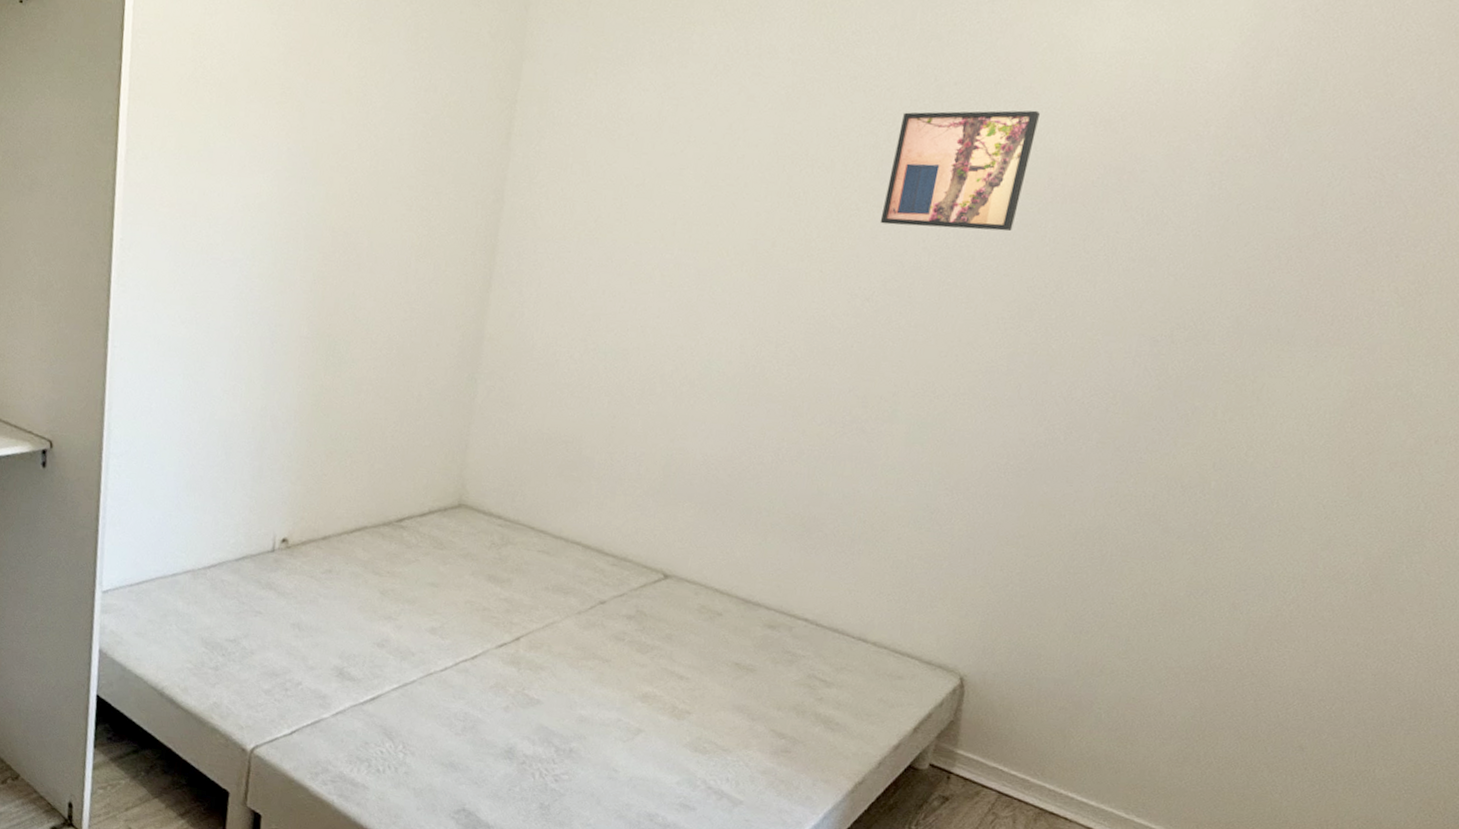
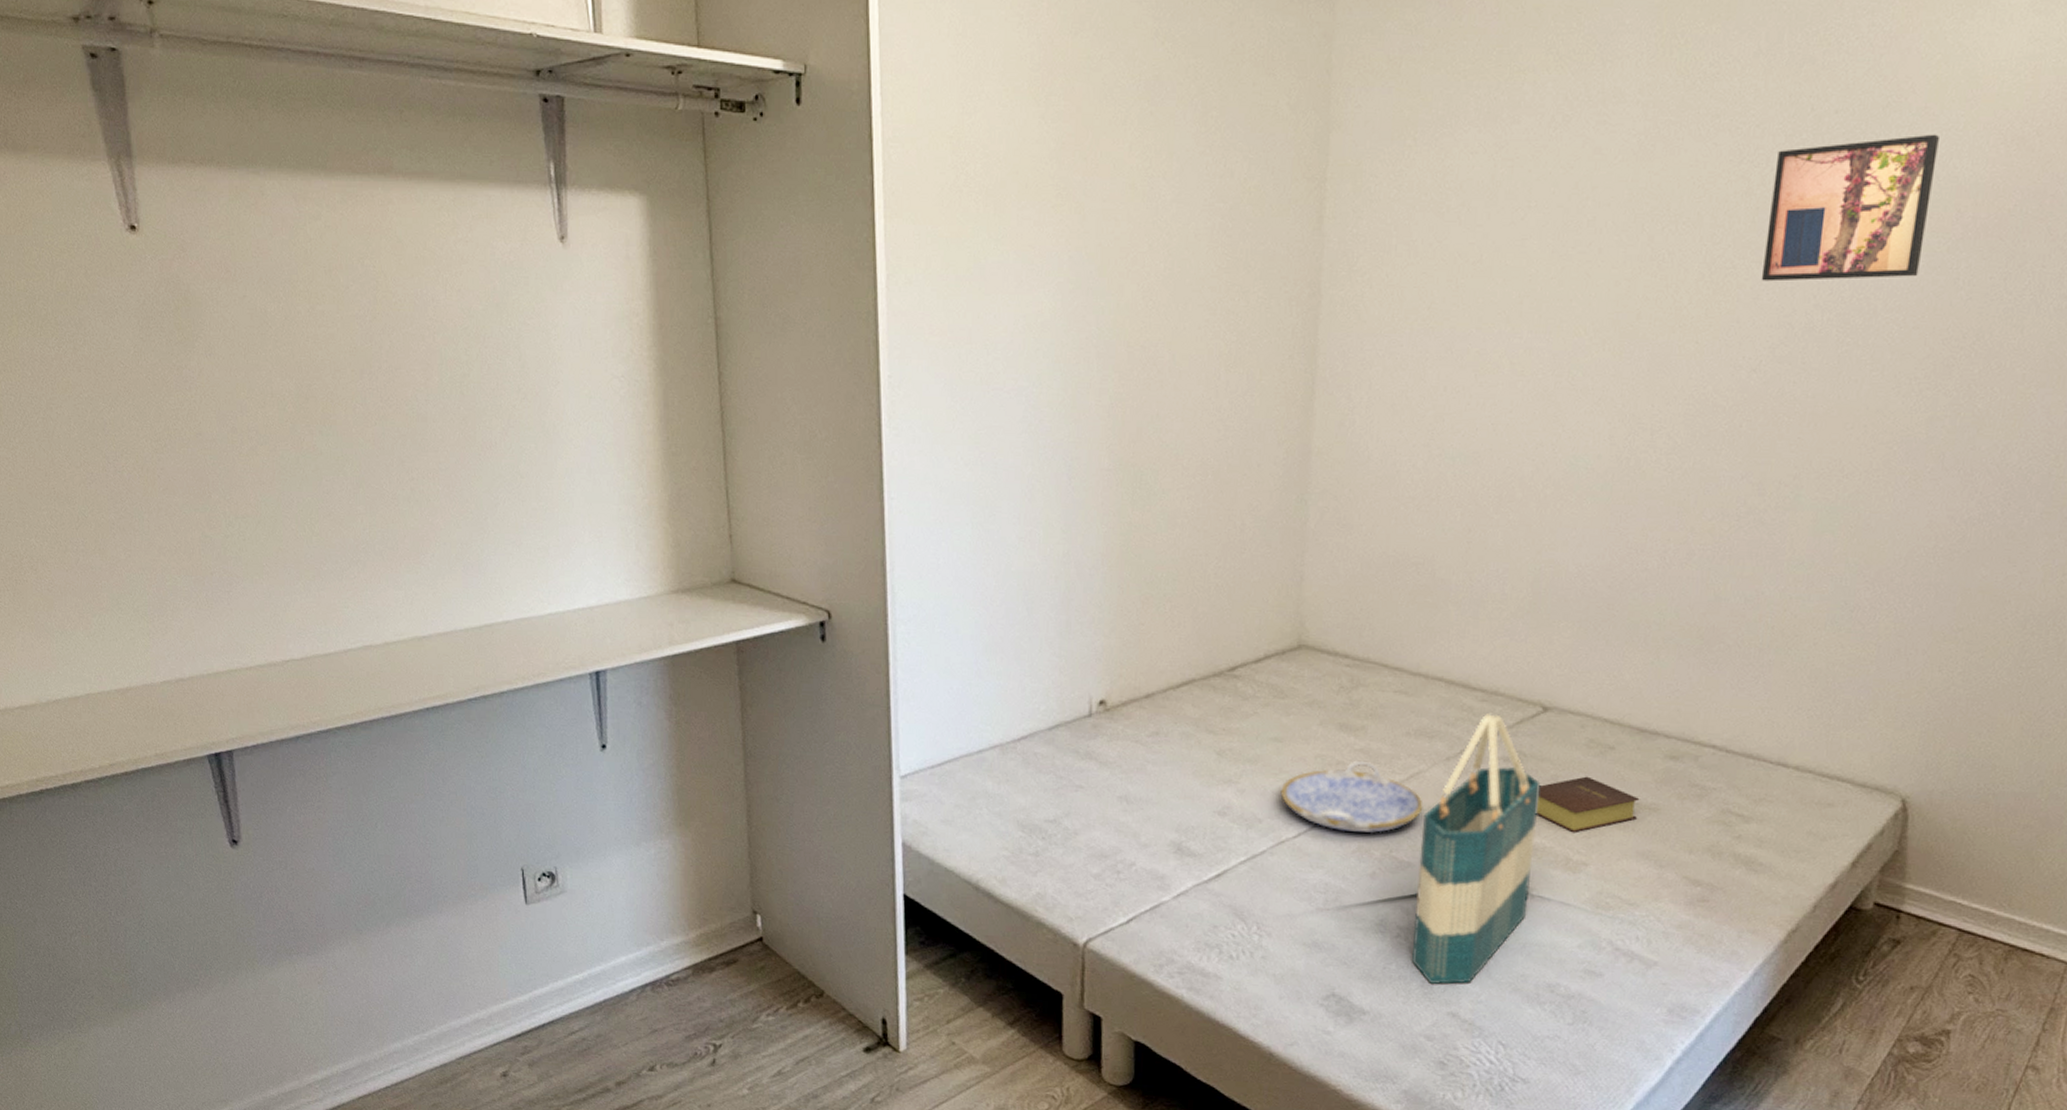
serving tray: none [432,608,555,673] -> present [1280,760,1423,833]
tote bag: none [534,576,657,808] -> present [1412,714,1541,985]
bible: none [650,637,740,685] -> present [1535,776,1640,832]

